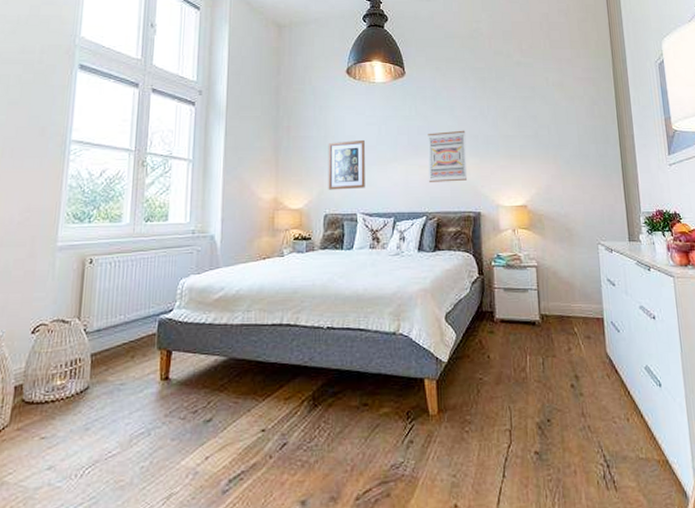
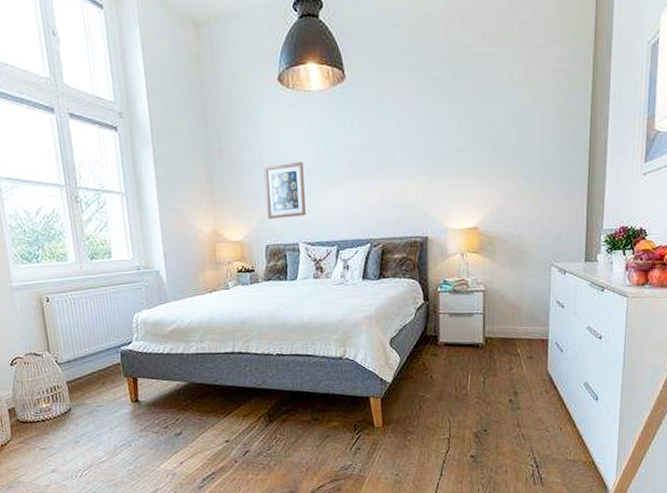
wall art: present [428,130,468,182] -> none [372,144,415,206]

